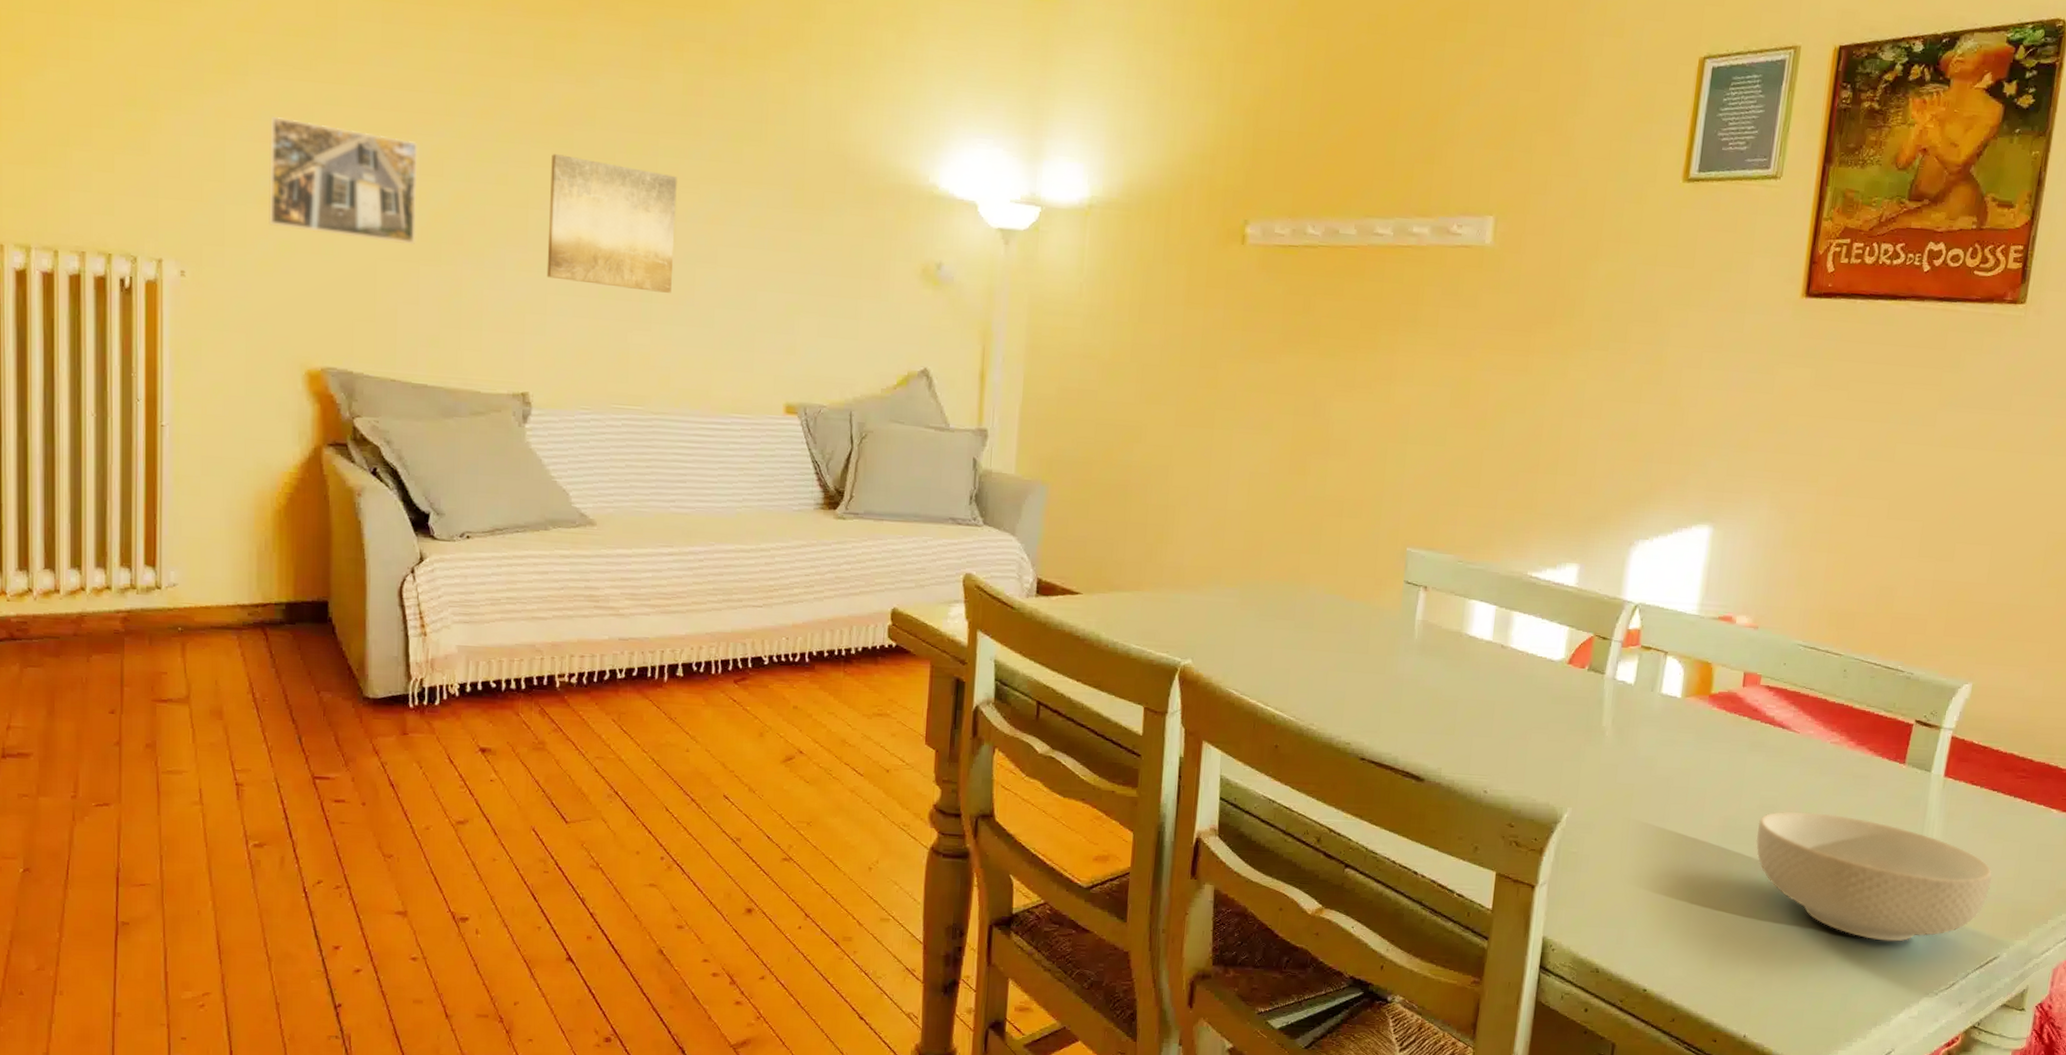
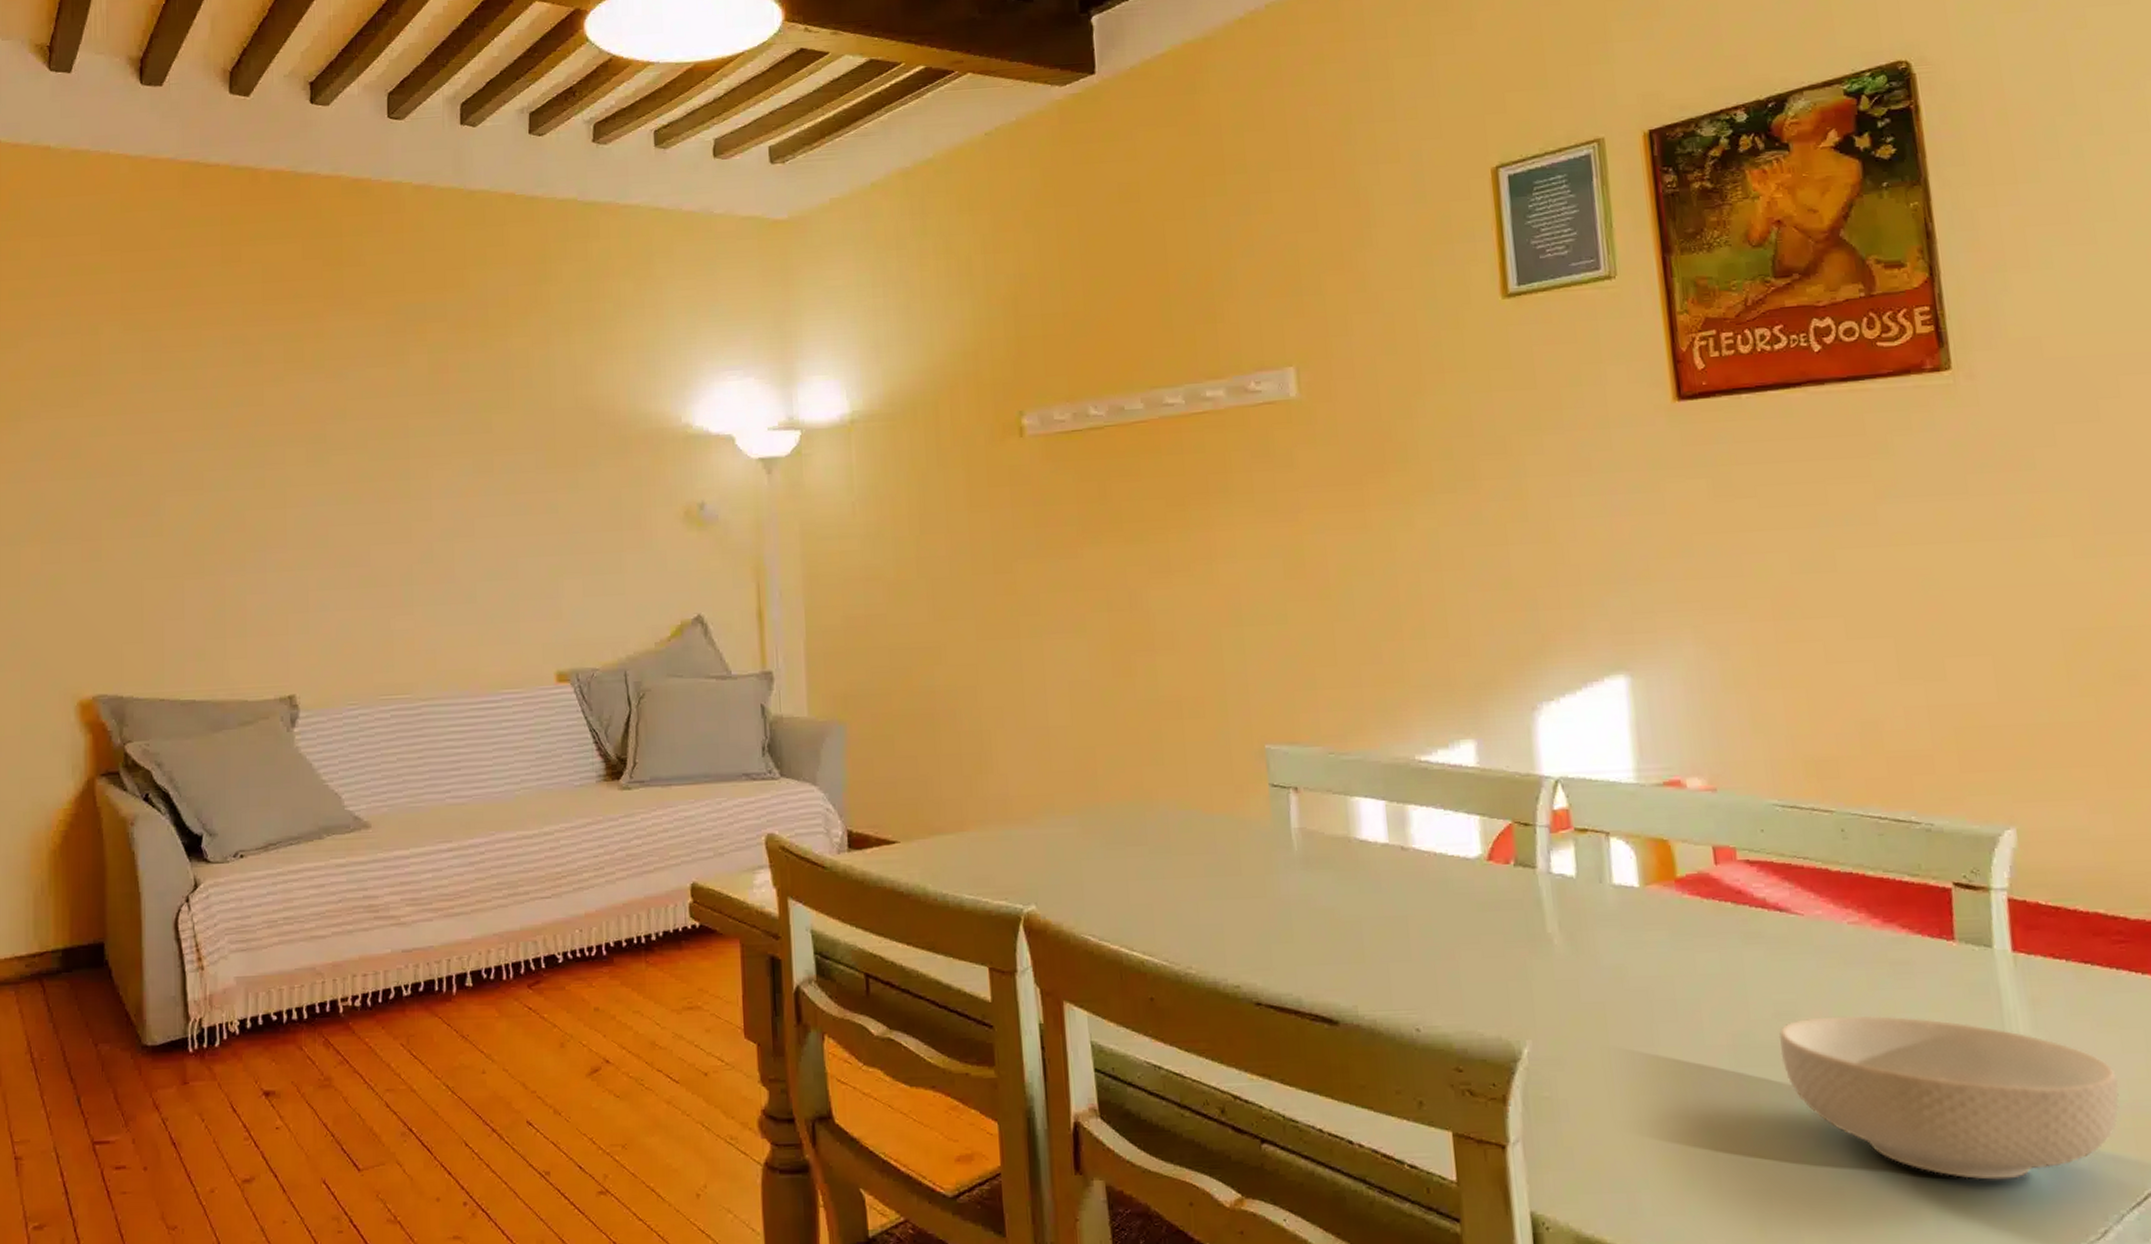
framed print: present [269,117,419,244] -> none [41,455,180,562]
wall art: present [546,154,677,293] -> none [306,450,431,575]

